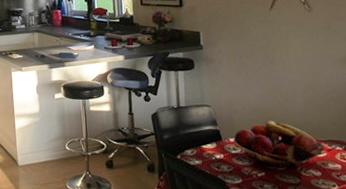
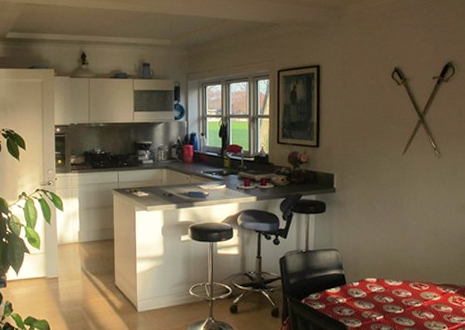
fruit basket: present [233,121,324,167] -> none [356,265,439,310]

